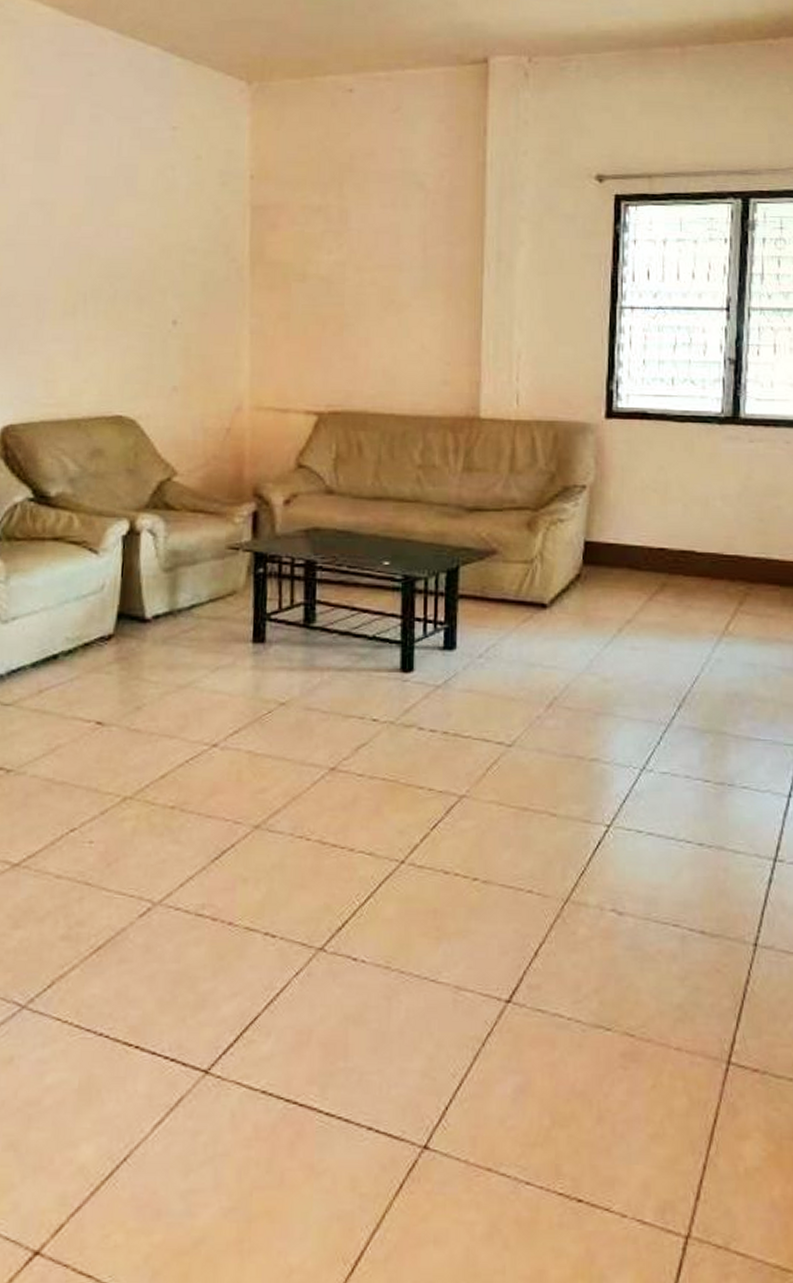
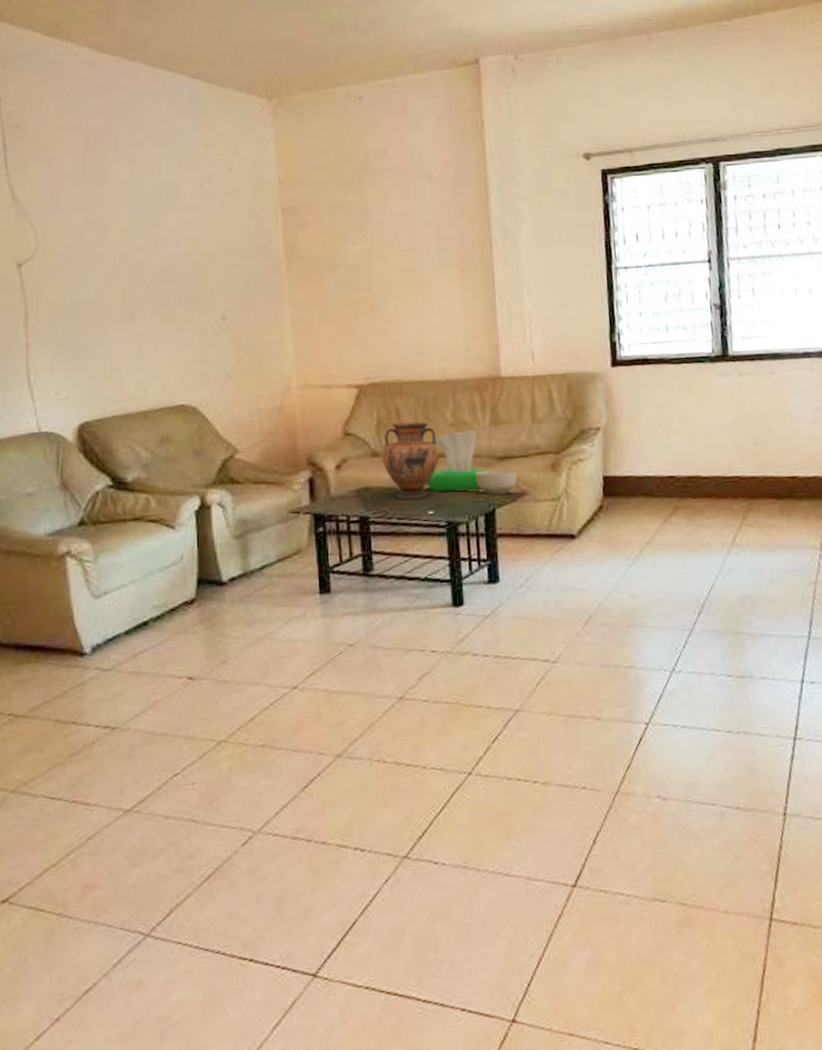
vase: none [338,459,403,548] -> present [382,422,440,501]
wet wipes pack: none [385,474,456,544] -> present [427,429,489,492]
bowl: none [440,521,489,551] -> present [475,469,518,496]

